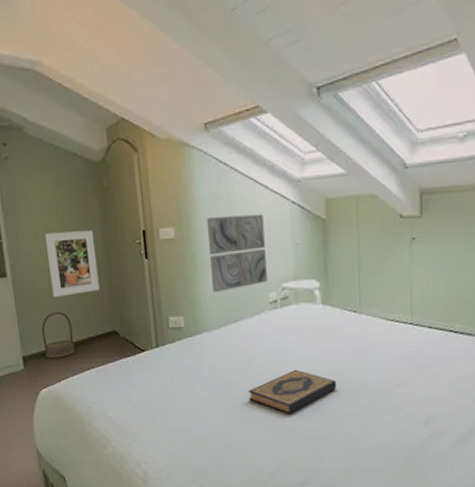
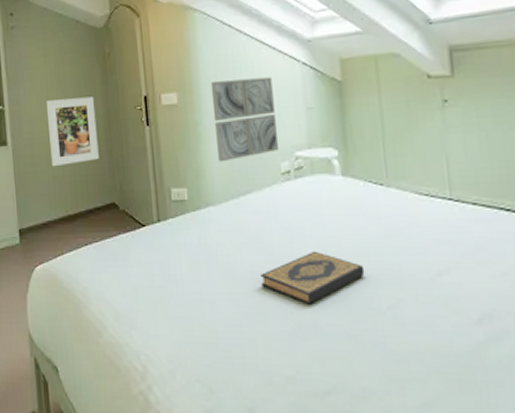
basket: present [41,311,75,358] -> none [39,181,72,232]

